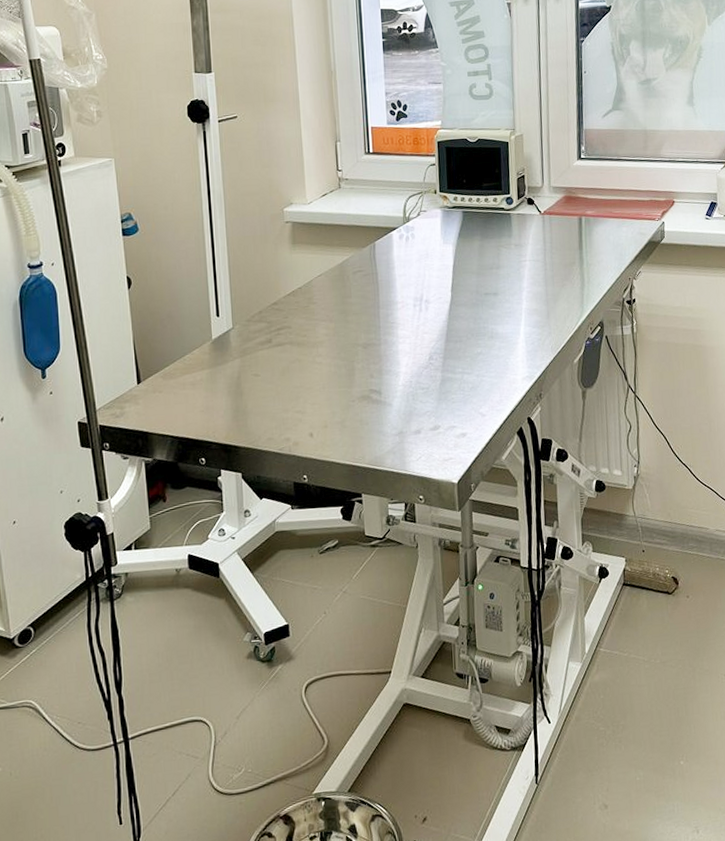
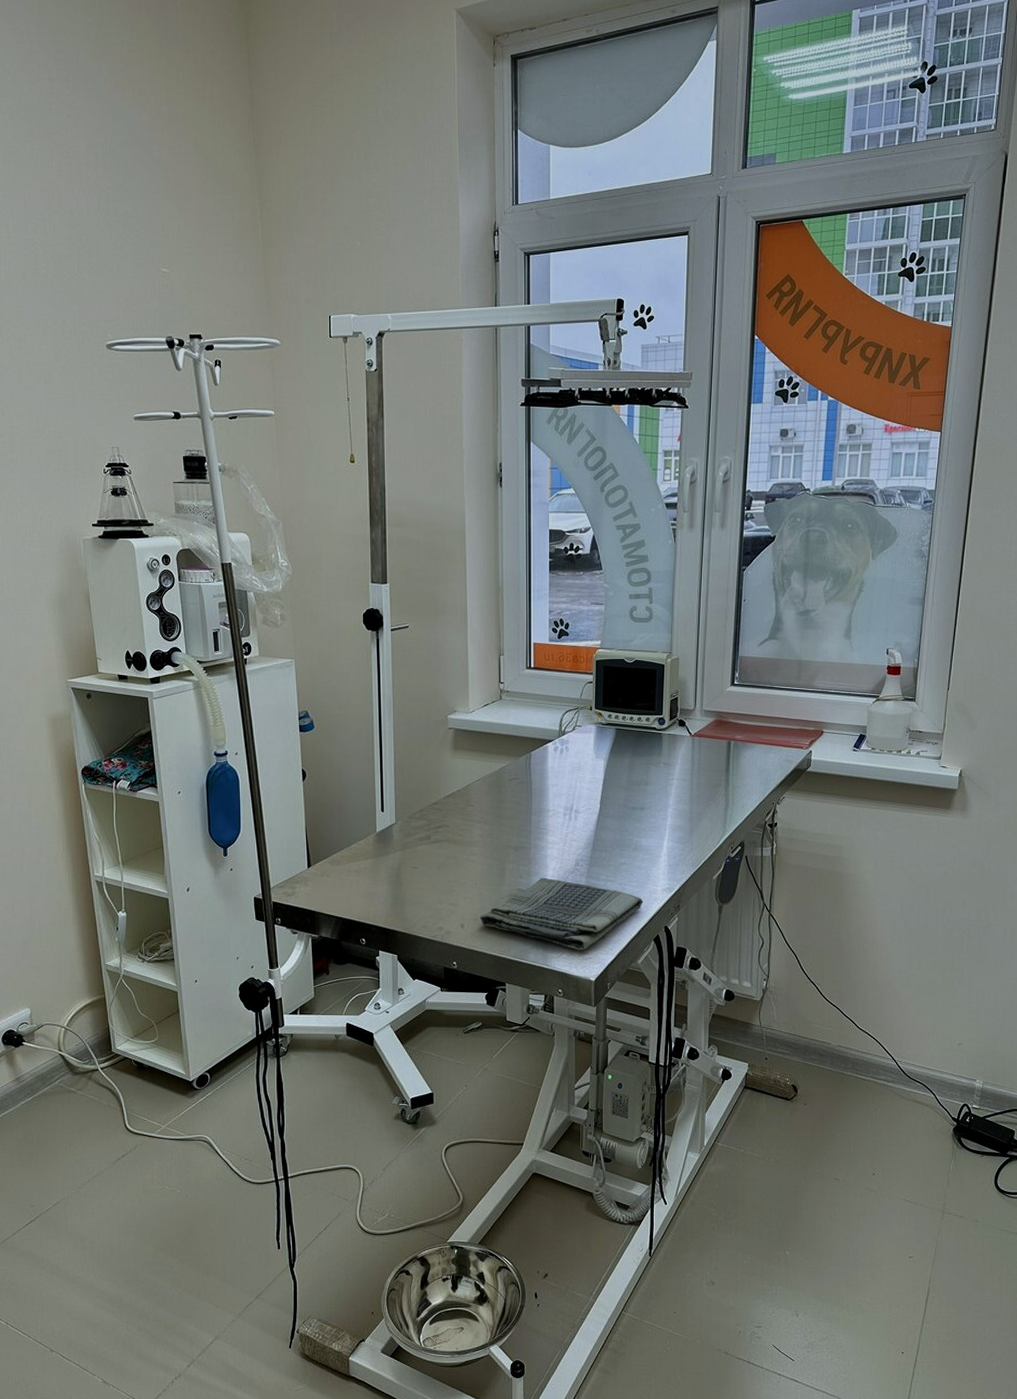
dish towel: none [330,375,503,451] -> present [480,877,643,950]

